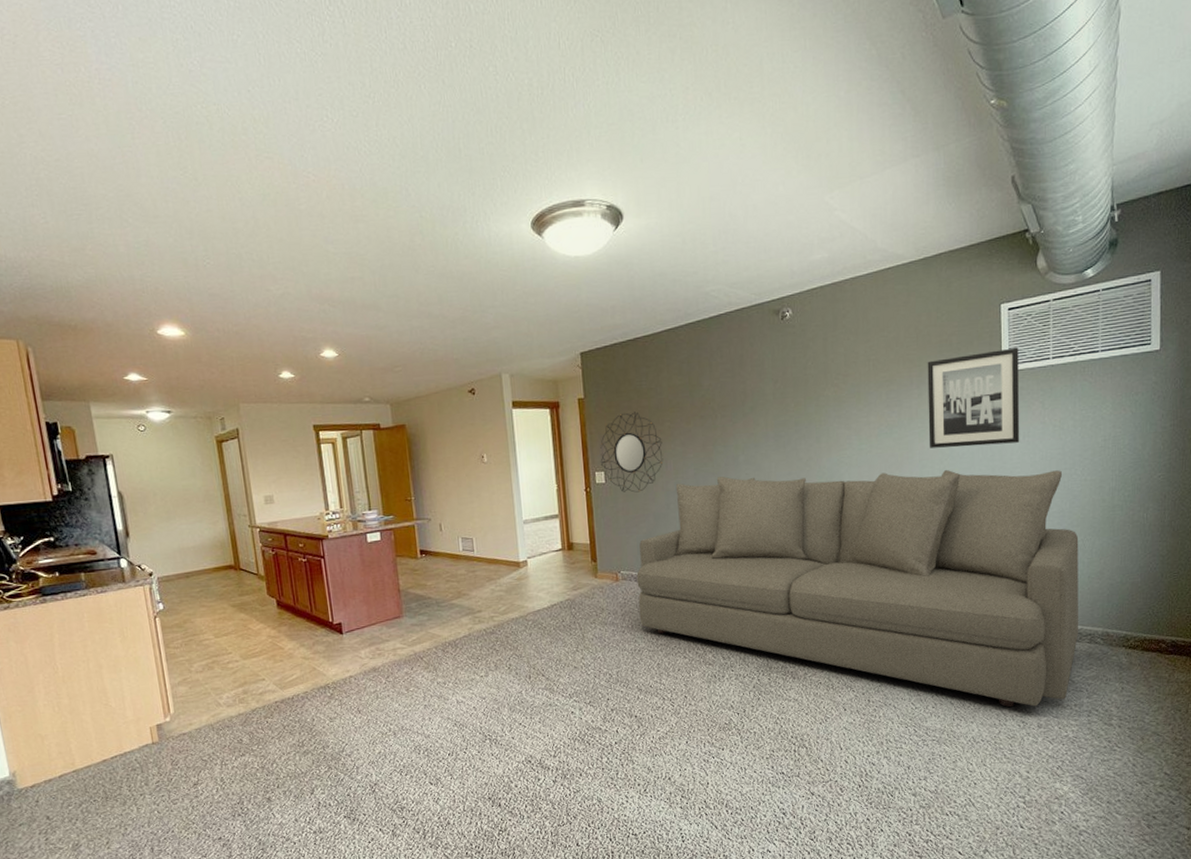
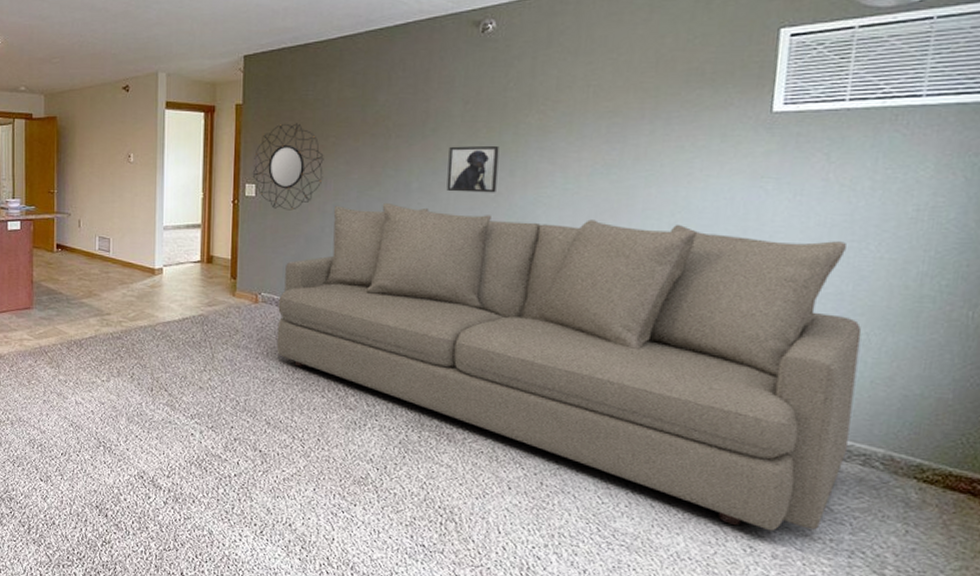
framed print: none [766,417,808,461] -> present [446,145,499,193]
wall art: present [927,347,1020,448] -> none [657,83,800,201]

